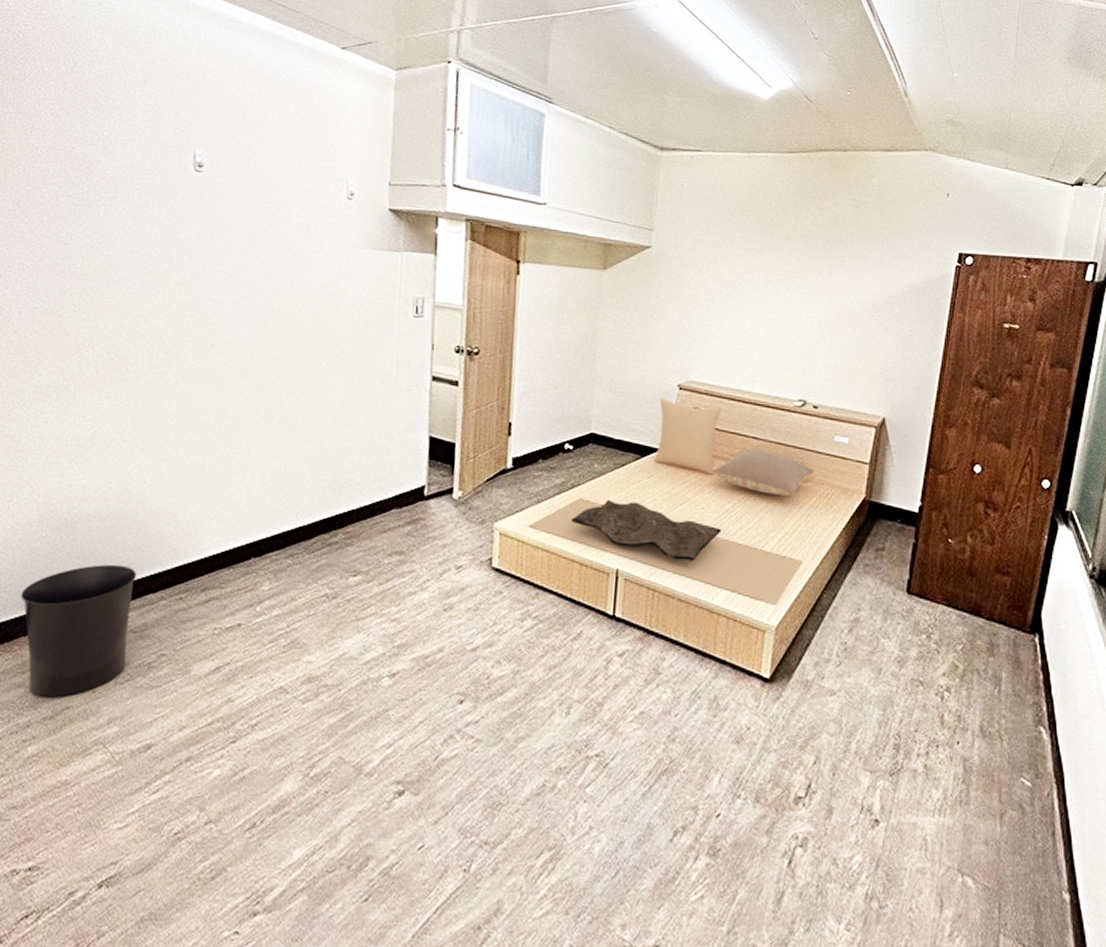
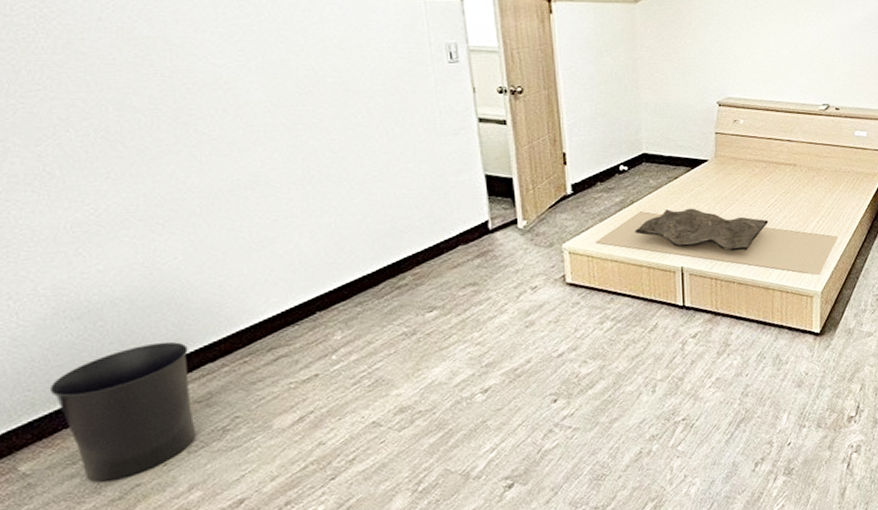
pillow: present [654,397,721,475] -> none [702,115,758,176]
pillow: present [712,448,814,496] -> none [755,150,840,186]

